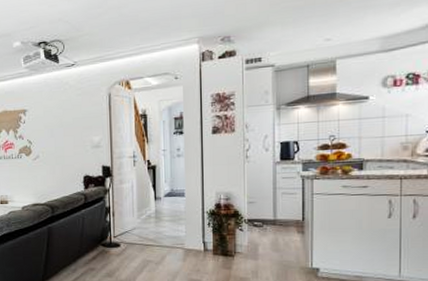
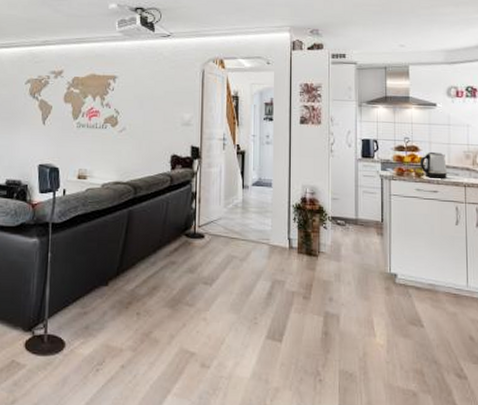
kettle: none [347,146,379,175] -> present [419,151,447,180]

